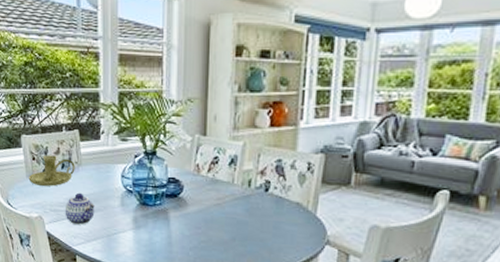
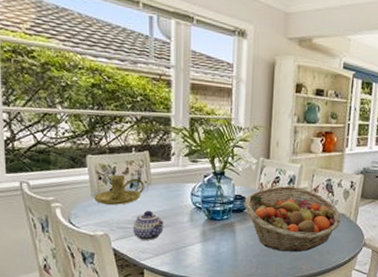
fruit basket: none [178,167,296,247] -> present [244,185,341,252]

